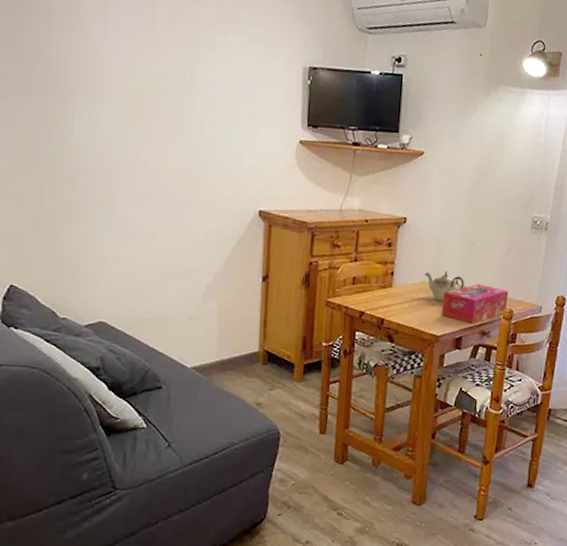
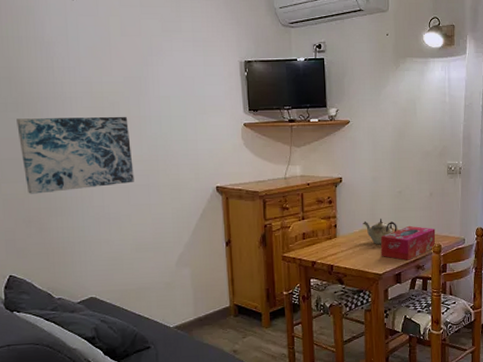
wall art: none [37,104,166,195] -> present [16,116,134,194]

